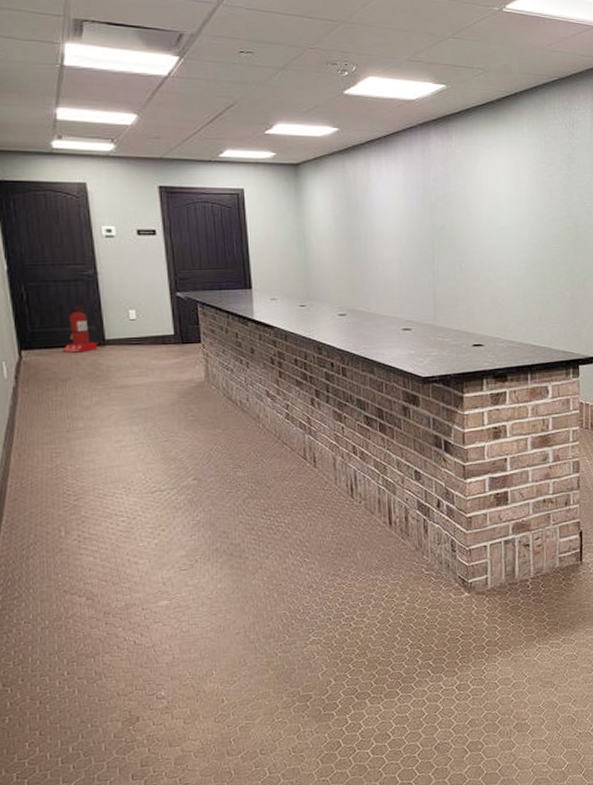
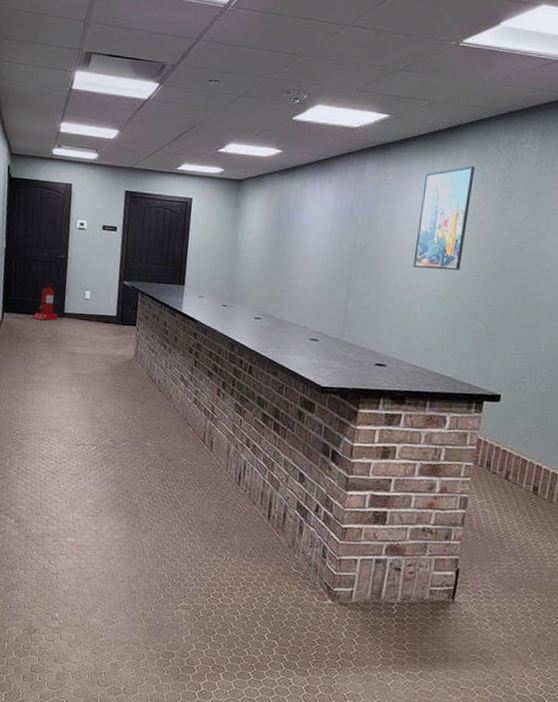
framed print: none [491,134,539,242] -> present [413,166,475,270]

